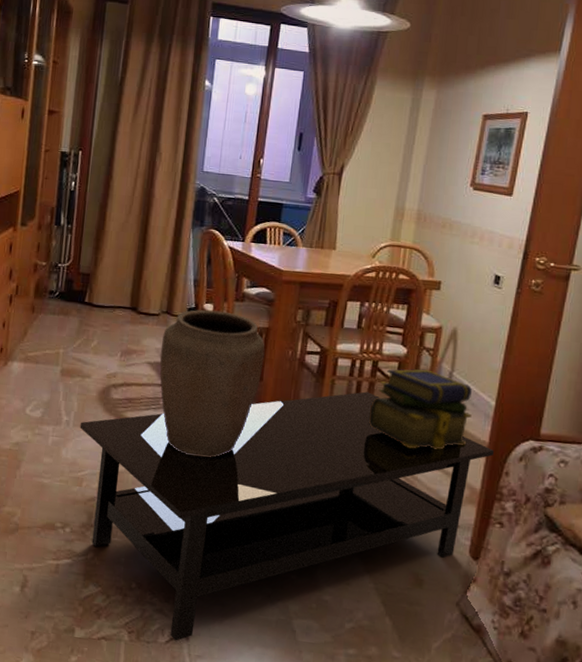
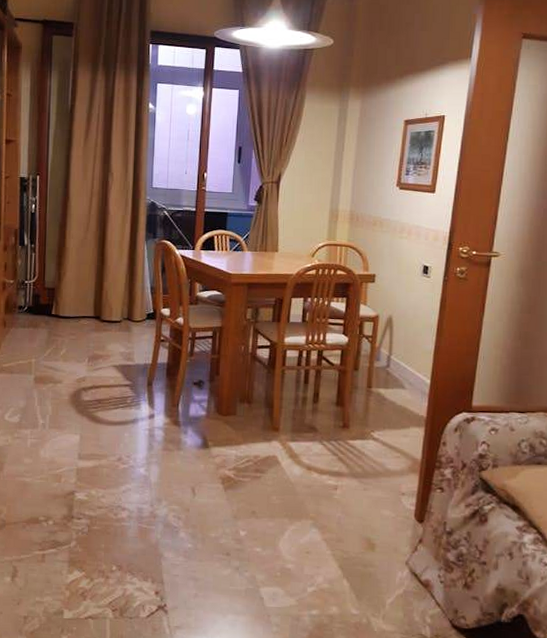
coffee table: present [80,391,495,641] -> none [55,379,432,615]
vase: present [159,309,265,458] -> none [124,314,220,448]
stack of books: present [368,369,472,450] -> none [317,355,410,427]

